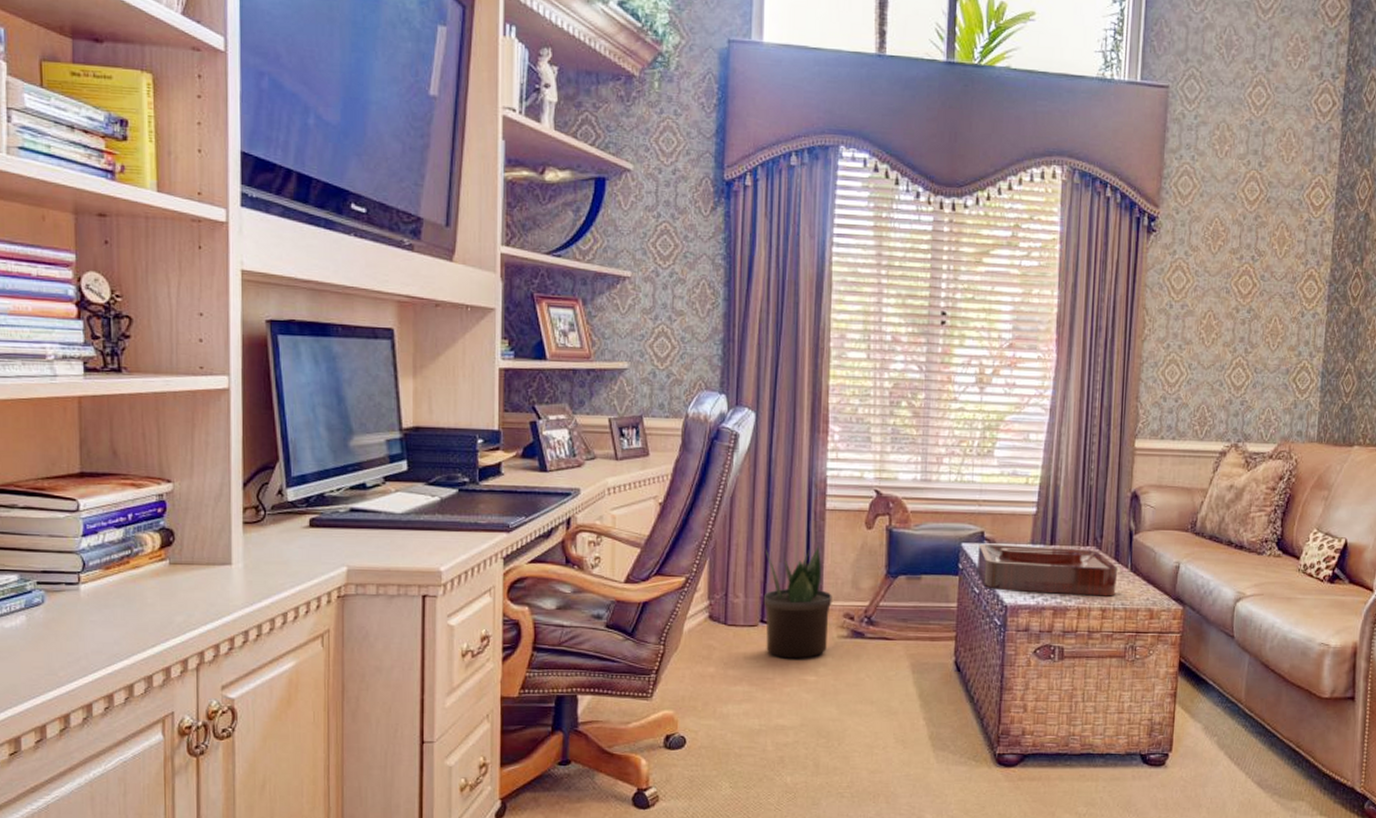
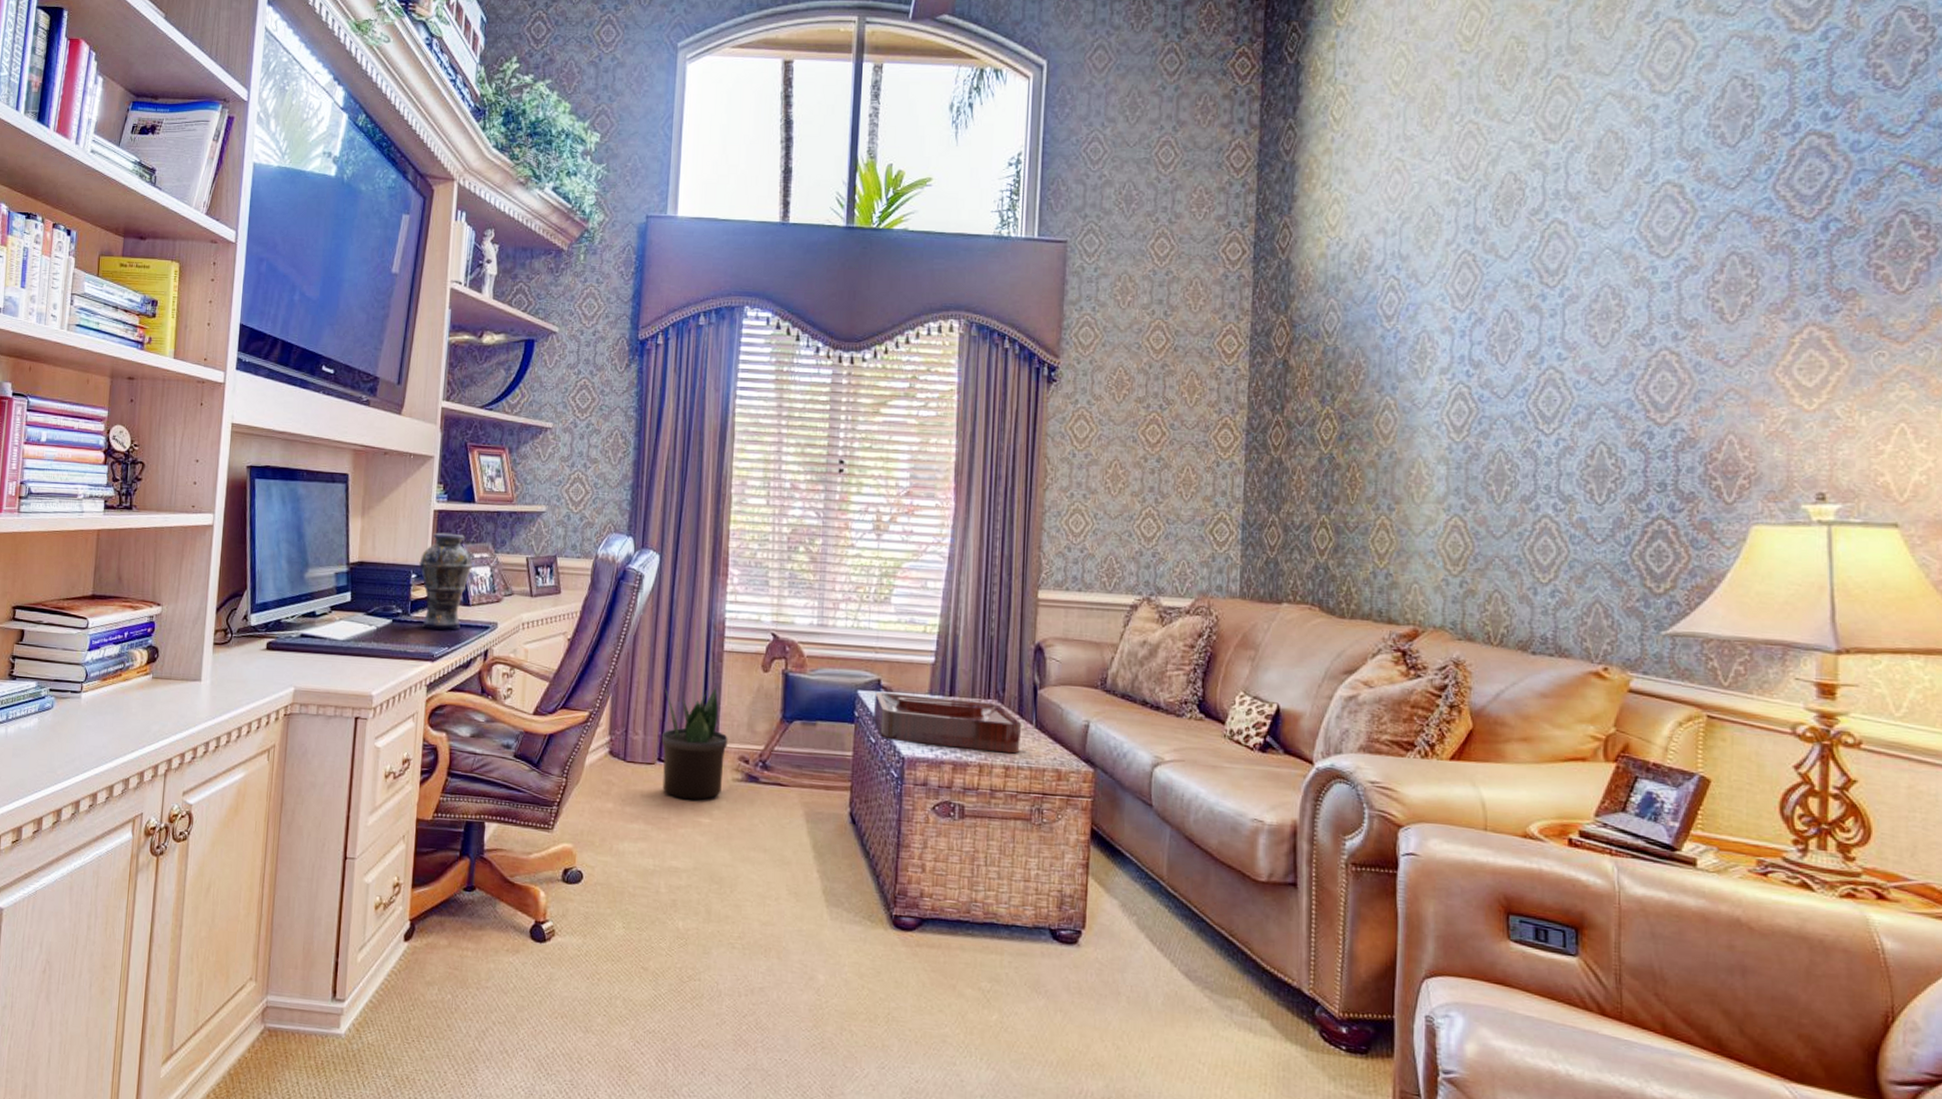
vase: none [486,393,548,498] -> present [419,532,473,630]

